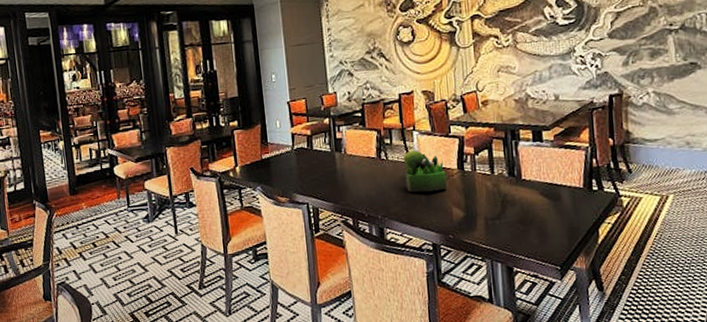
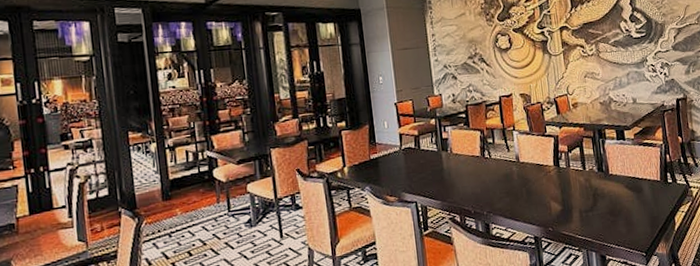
plant: present [403,150,447,193] -> none [505,149,545,189]

